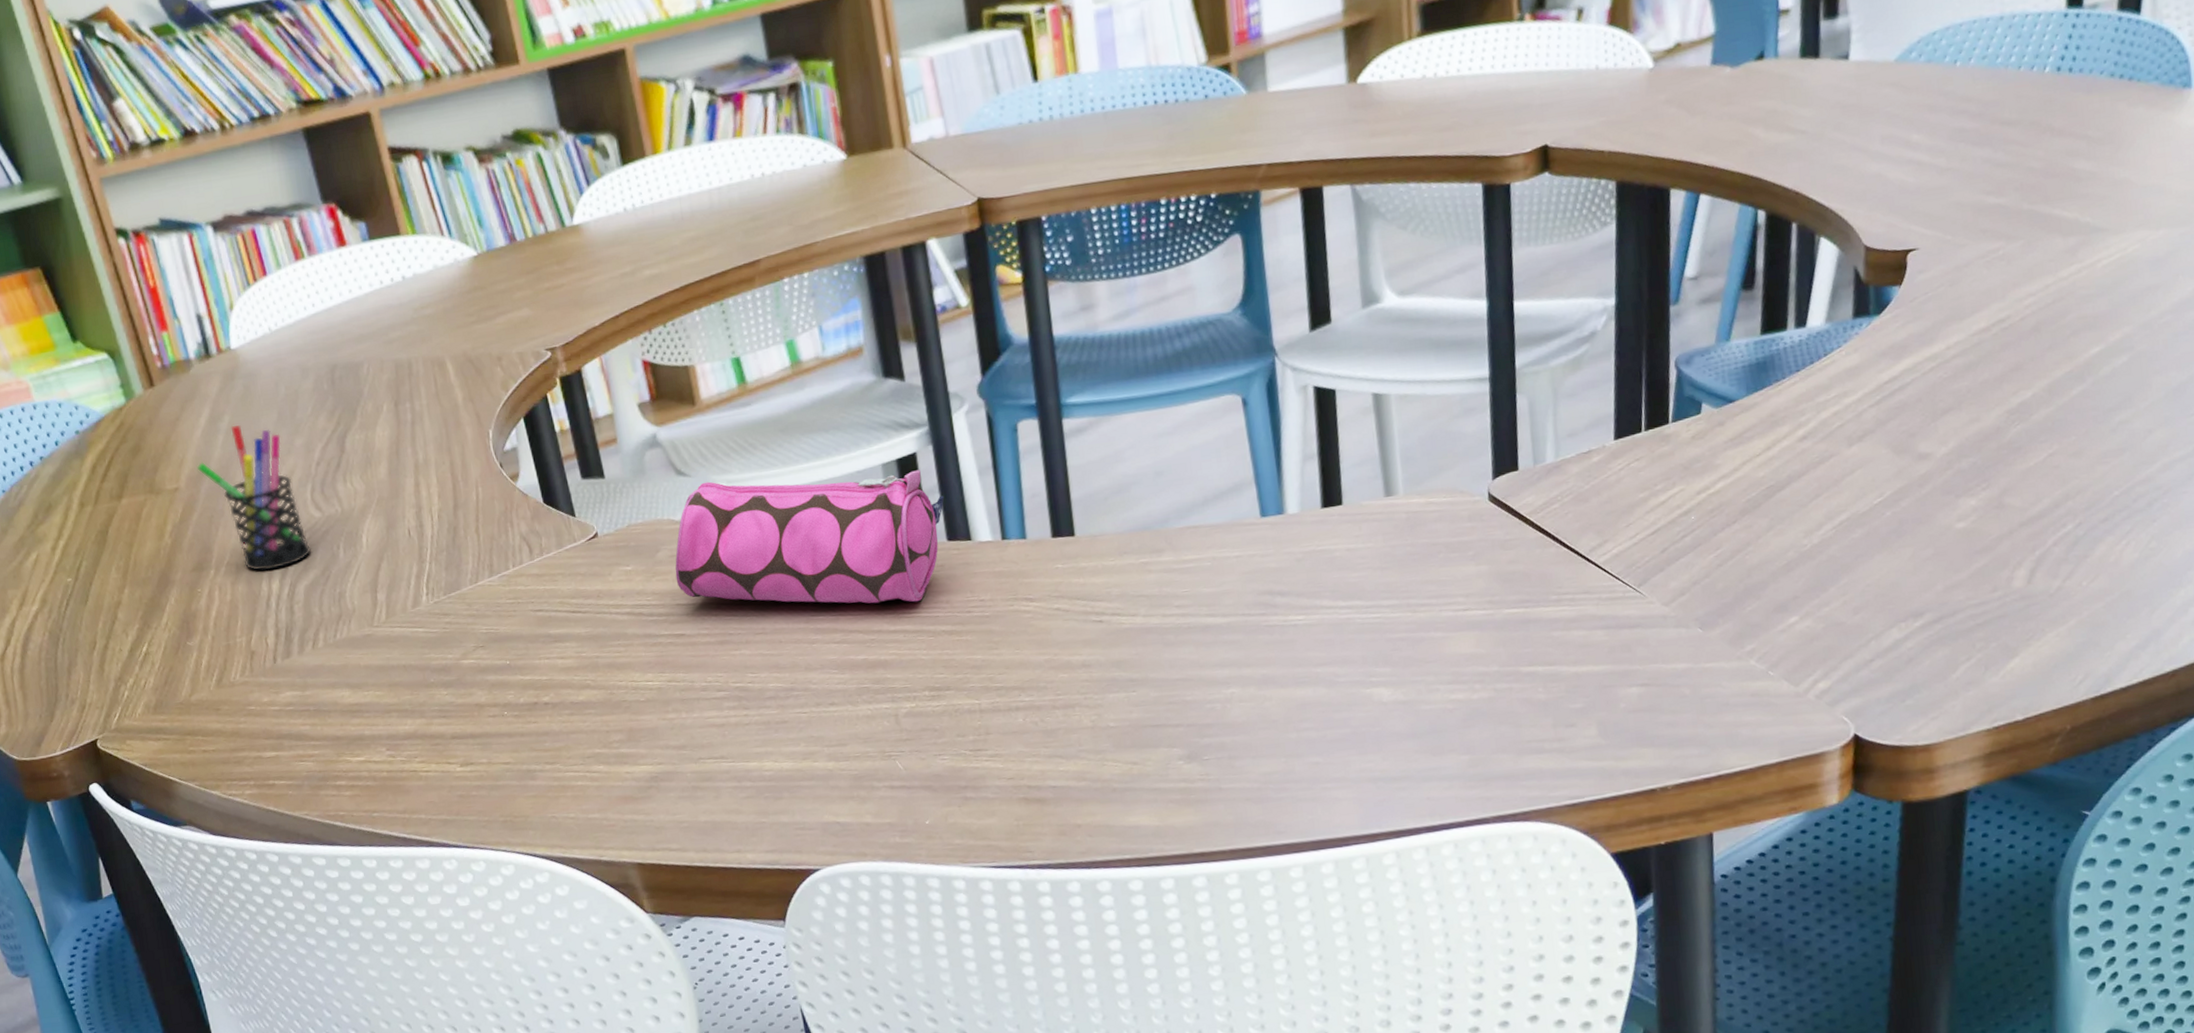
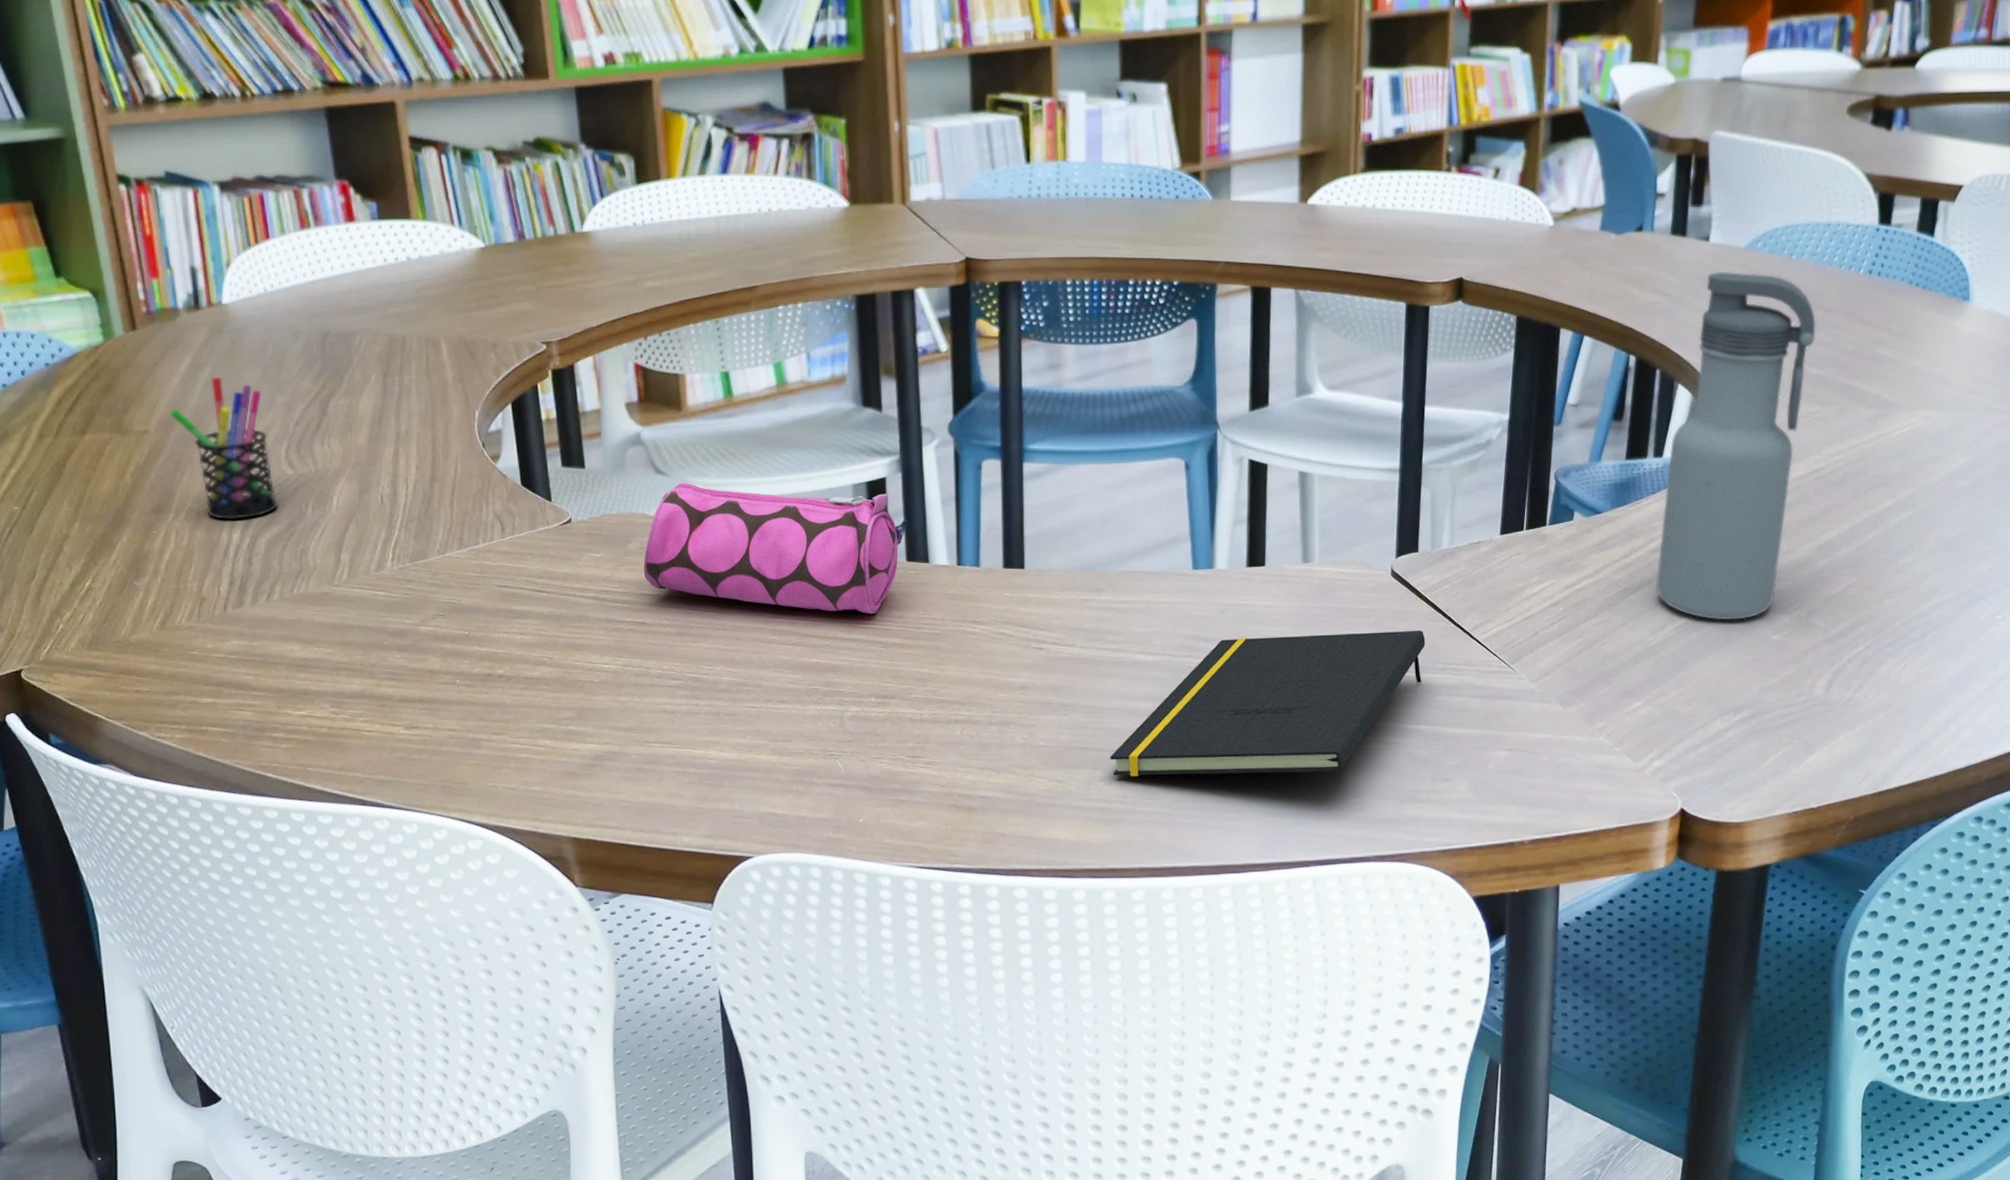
notepad: none [1187,558,1535,753] -> present [1110,630,1426,777]
water bottle: none [1806,89,1992,513] -> present [1655,271,1816,621]

